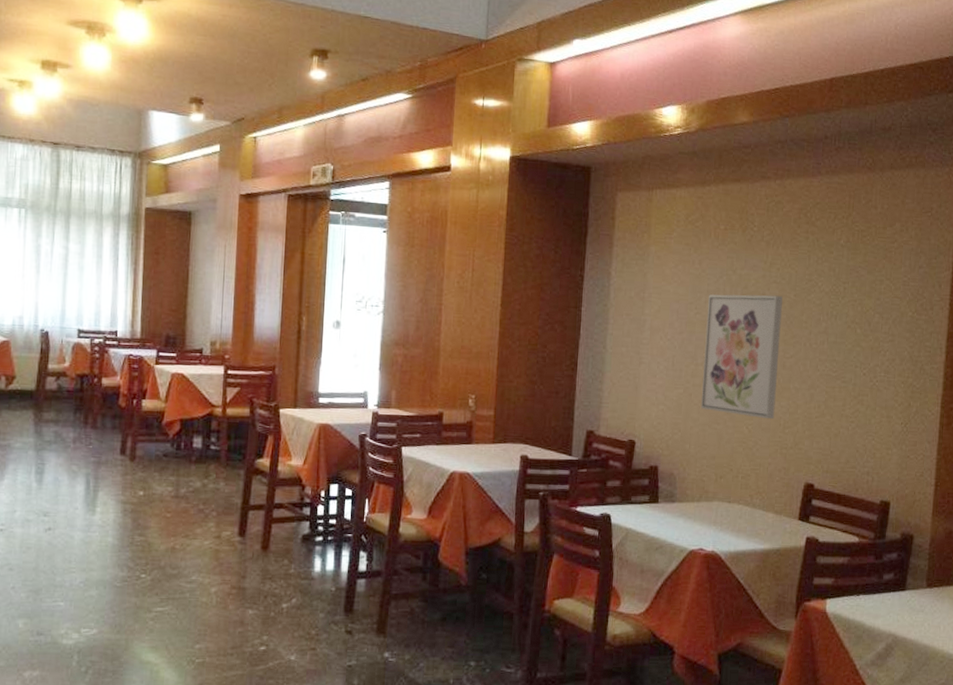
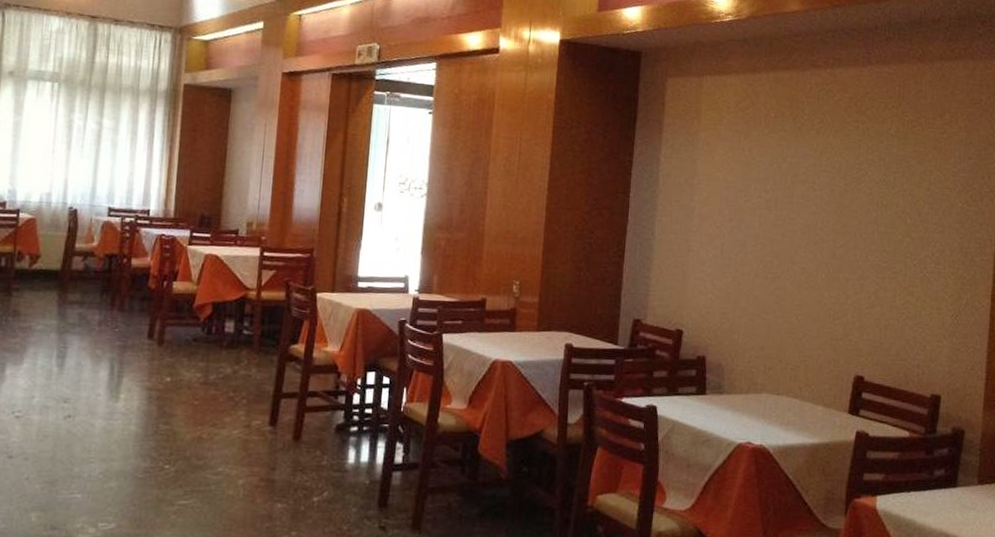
wall art: present [700,294,783,420] -> none [749,182,833,310]

